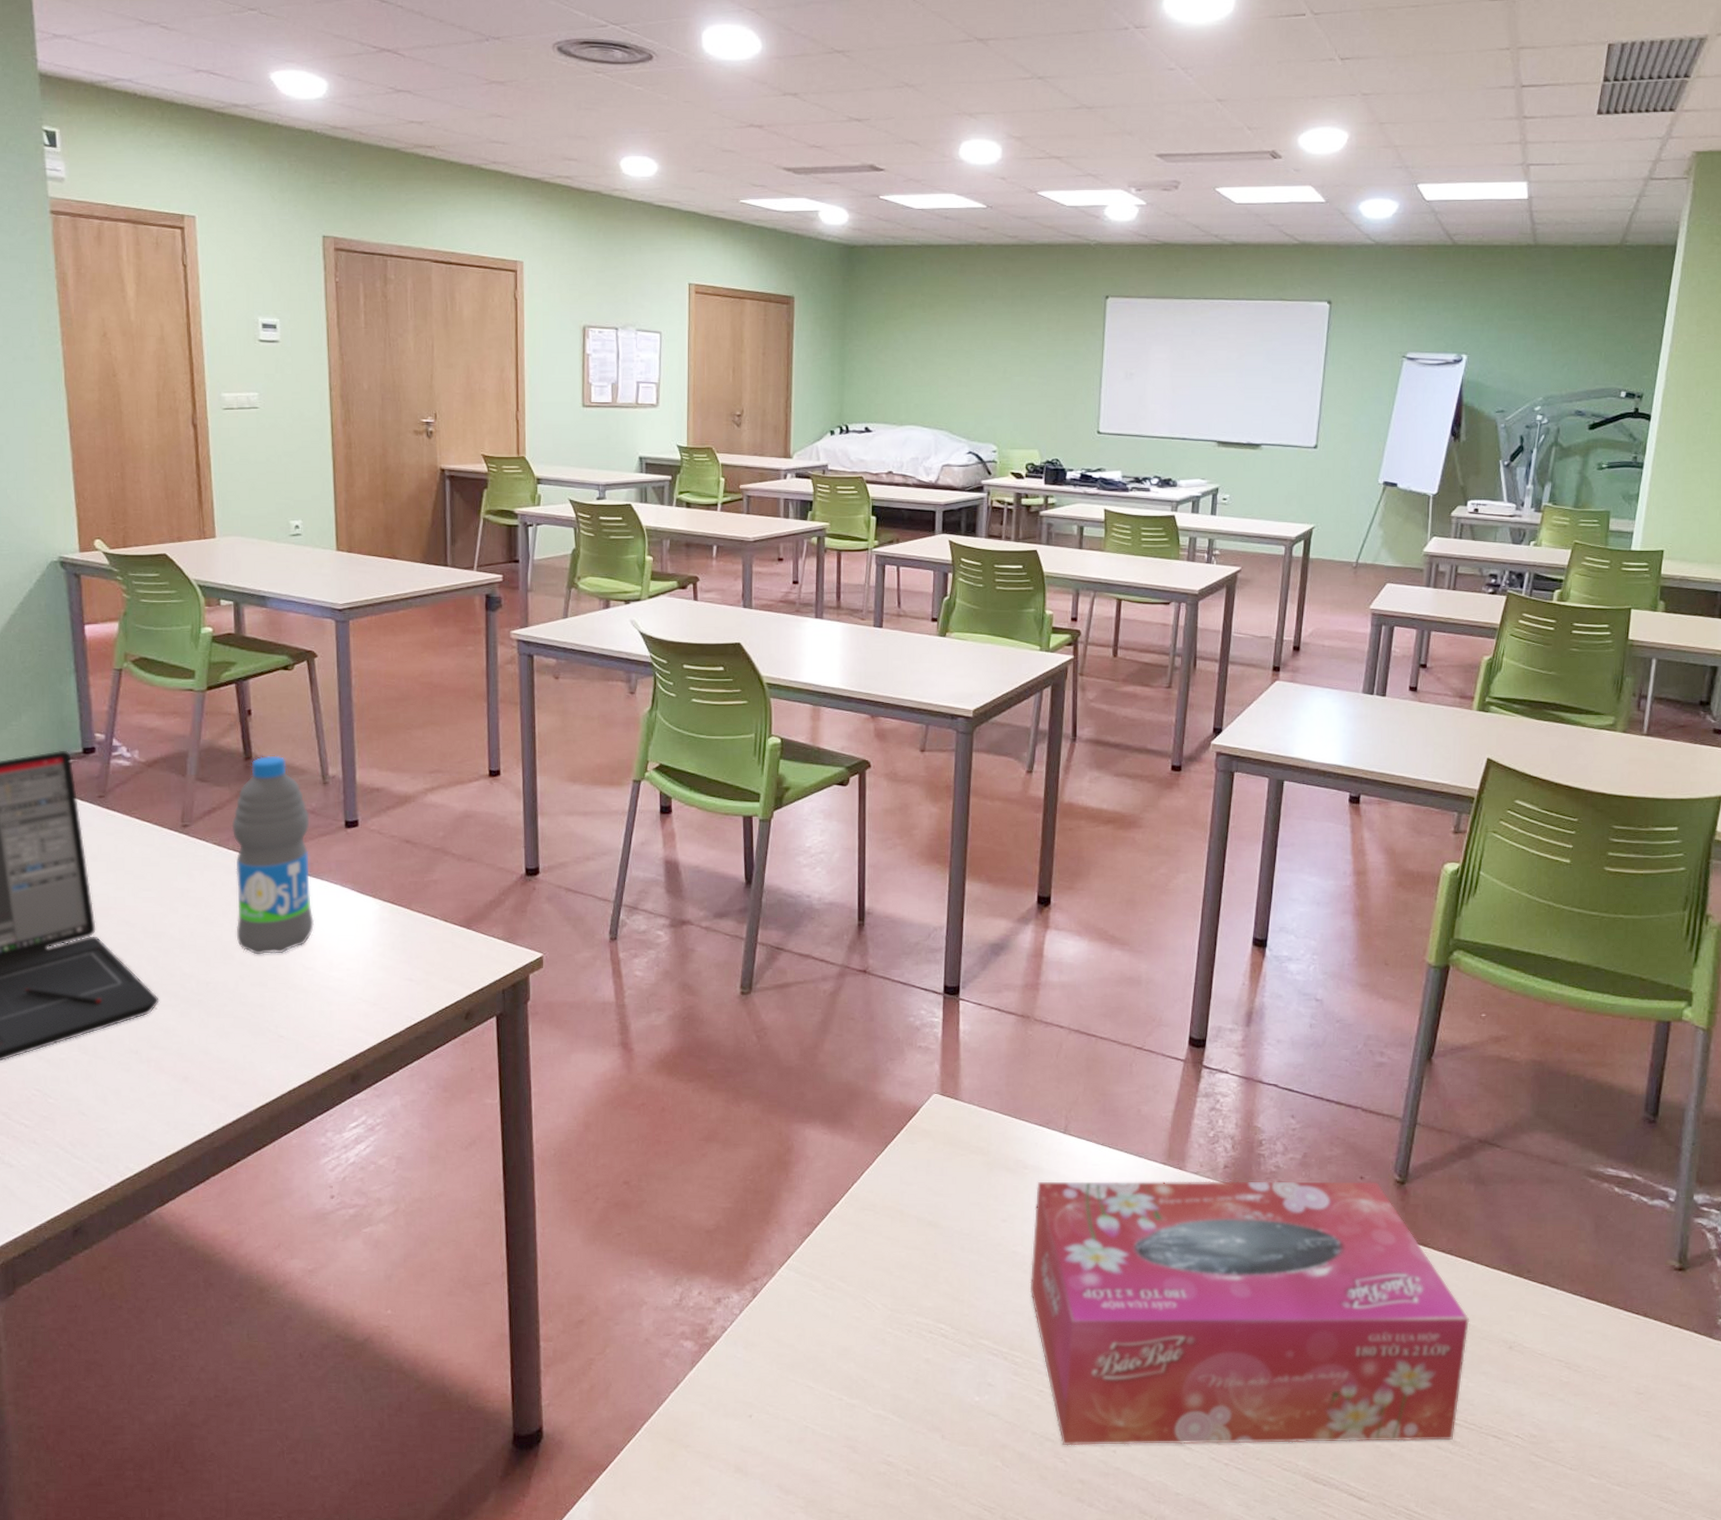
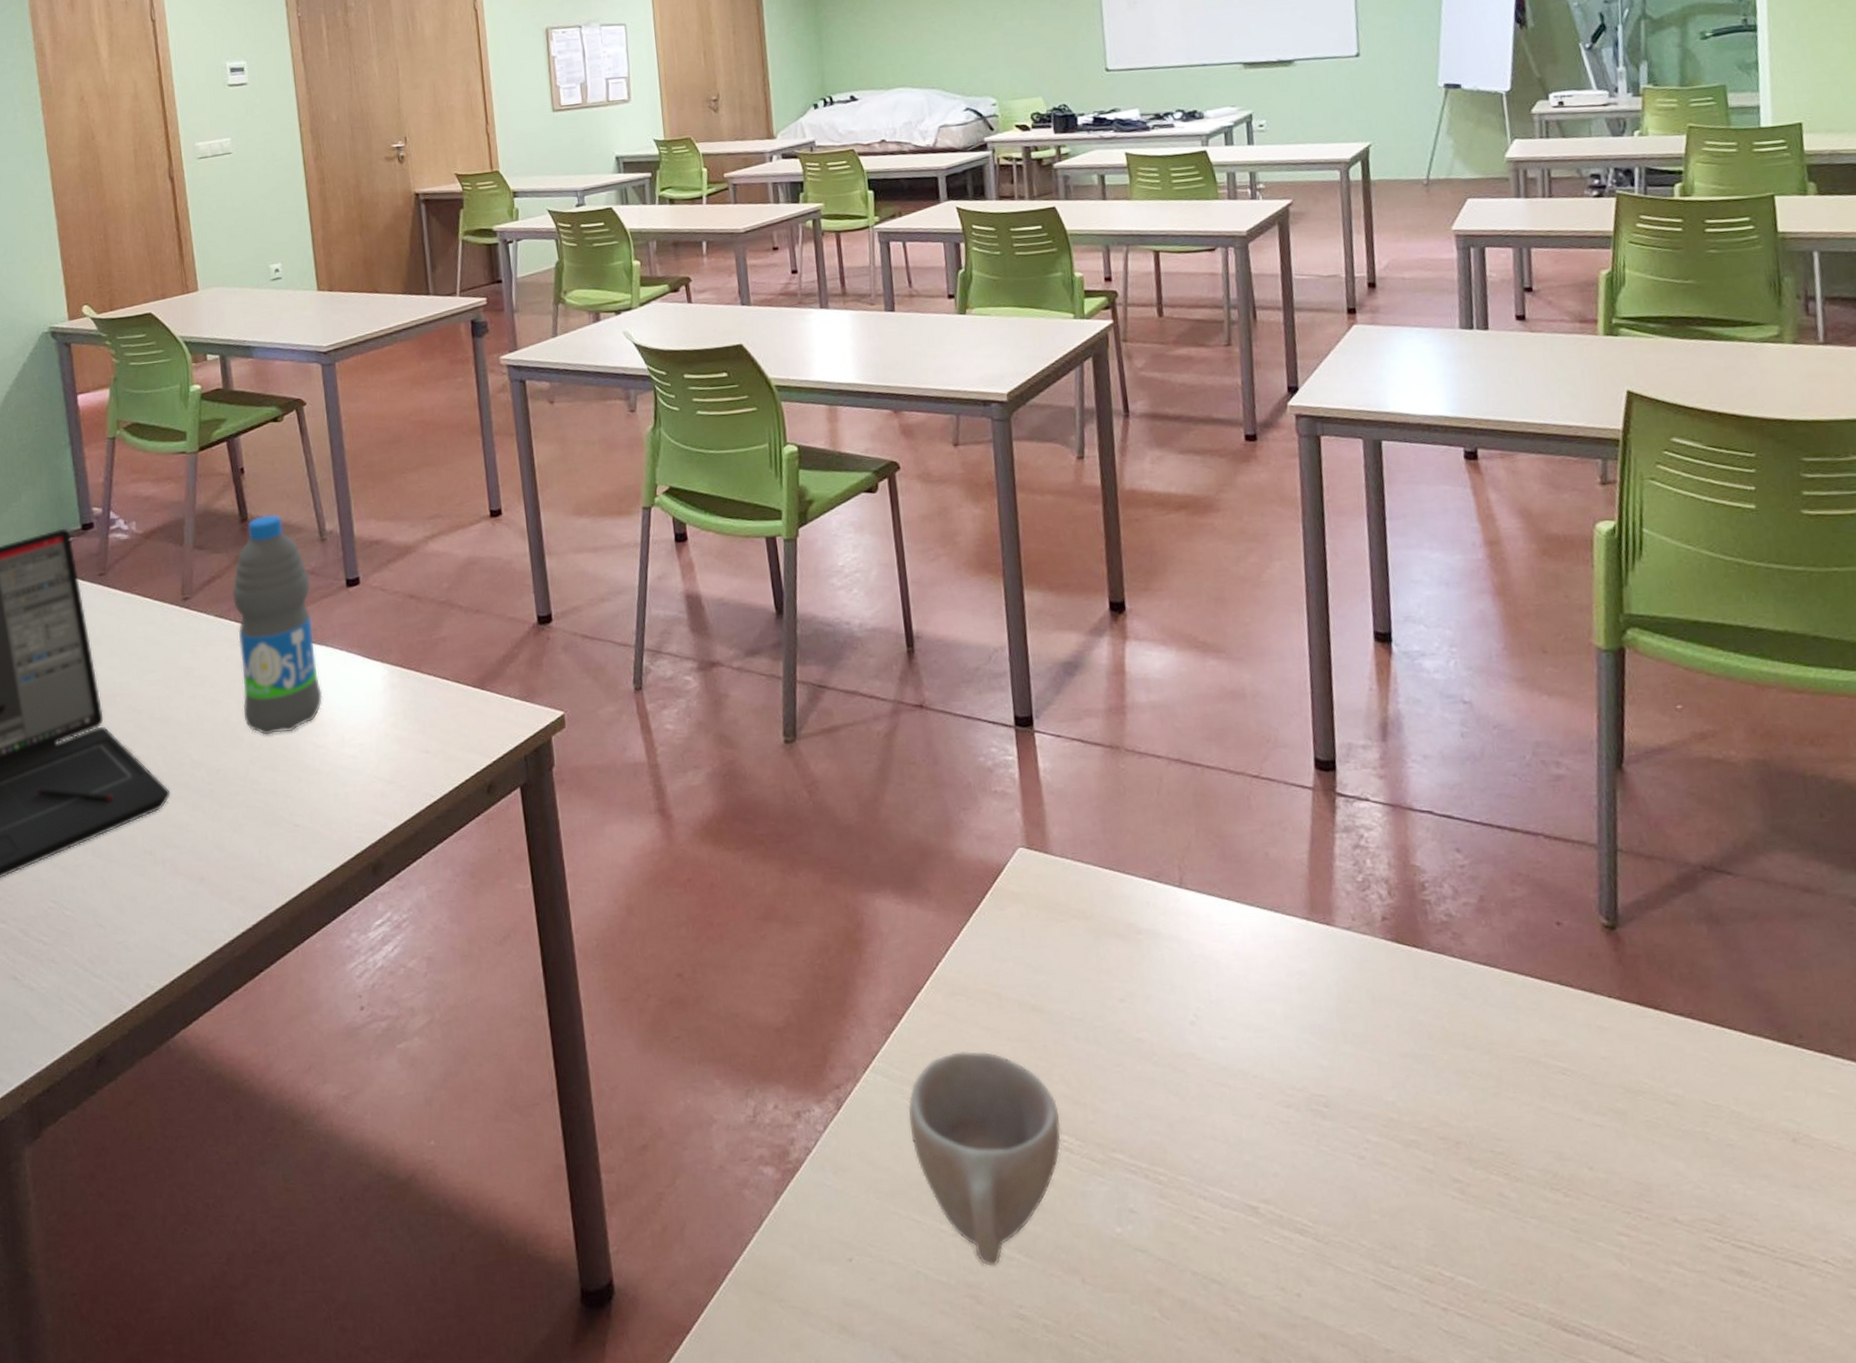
cup: none [813,1256,940,1424] -> present [907,1052,1061,1266]
tissue box: present [1029,1181,1470,1446] -> none [1155,928,1740,1289]

